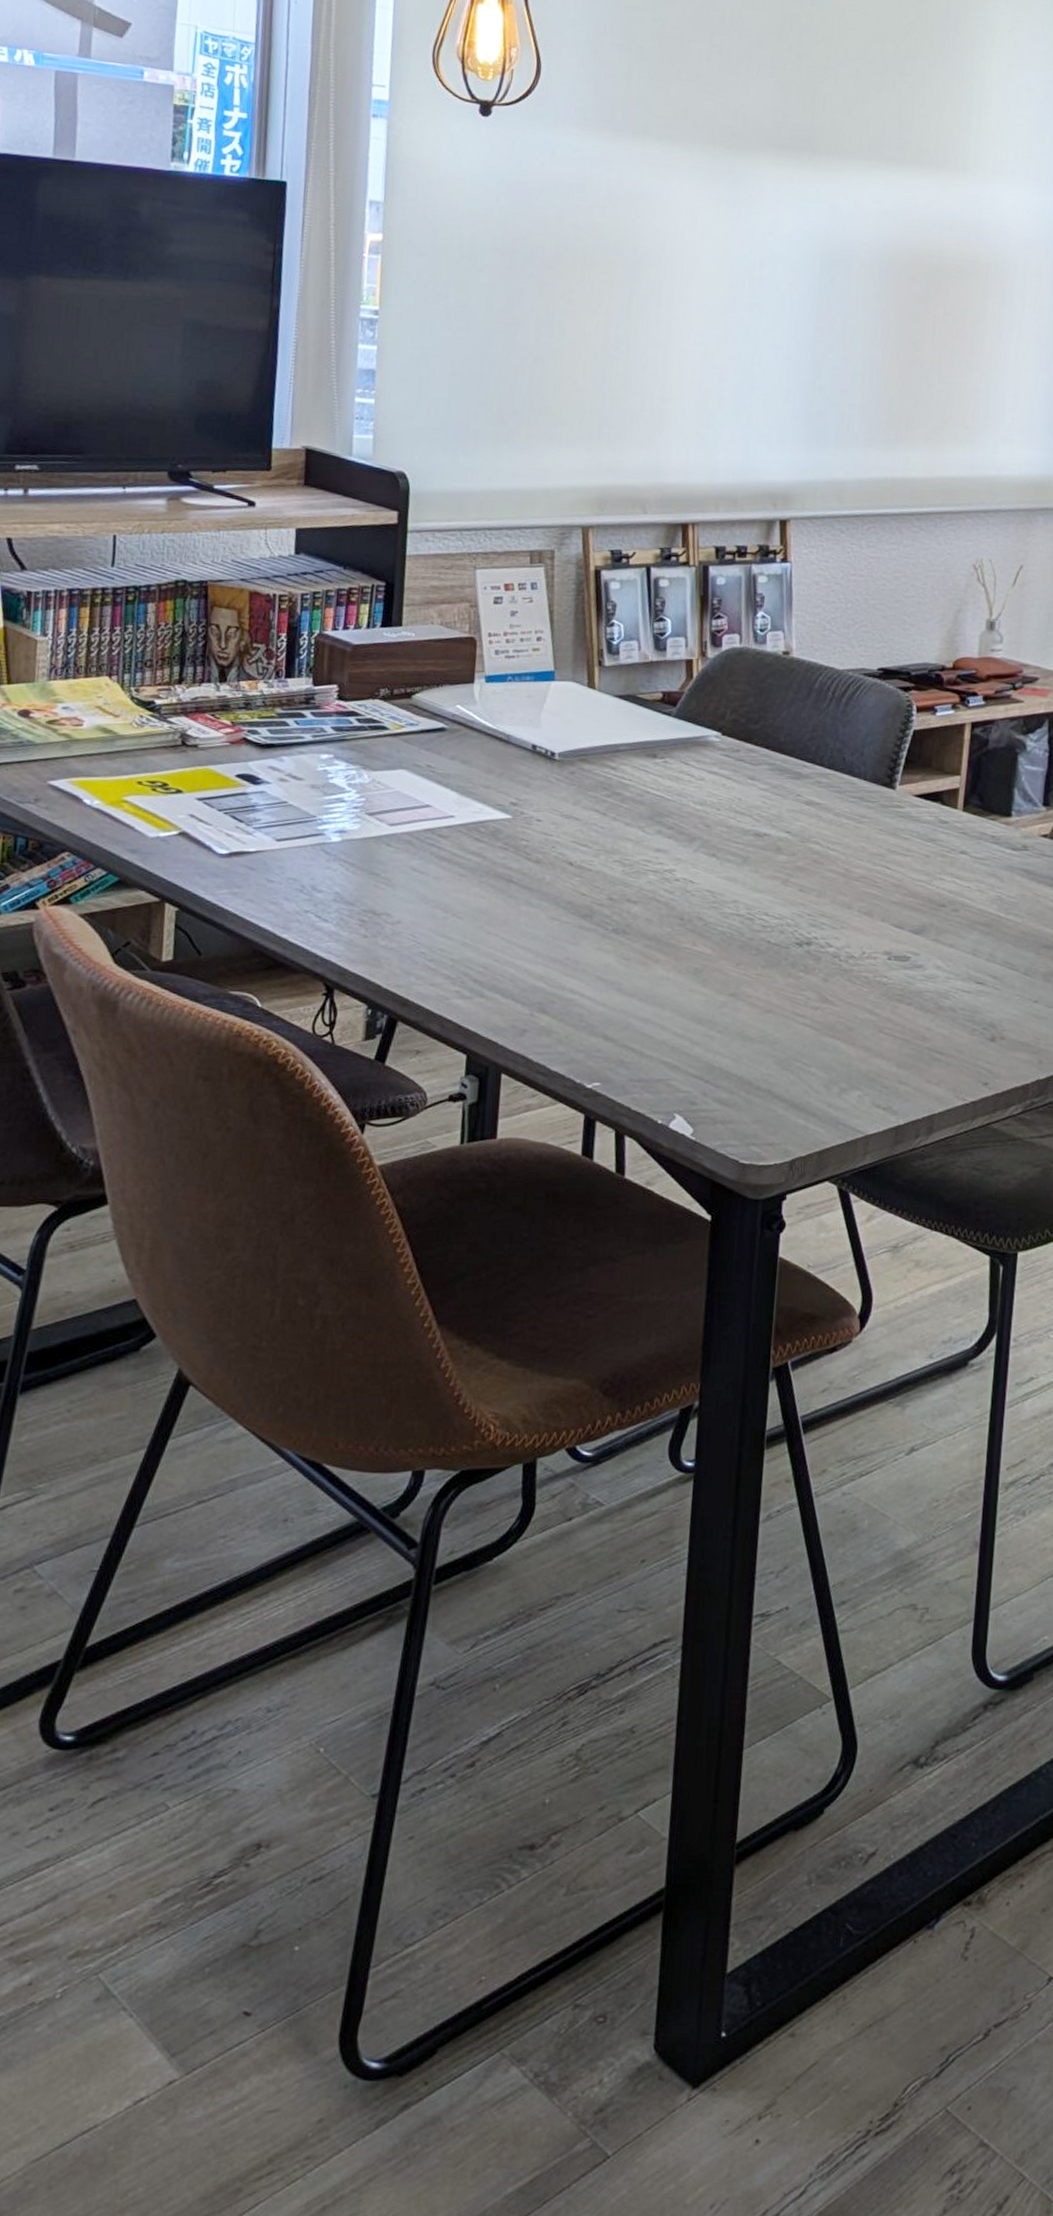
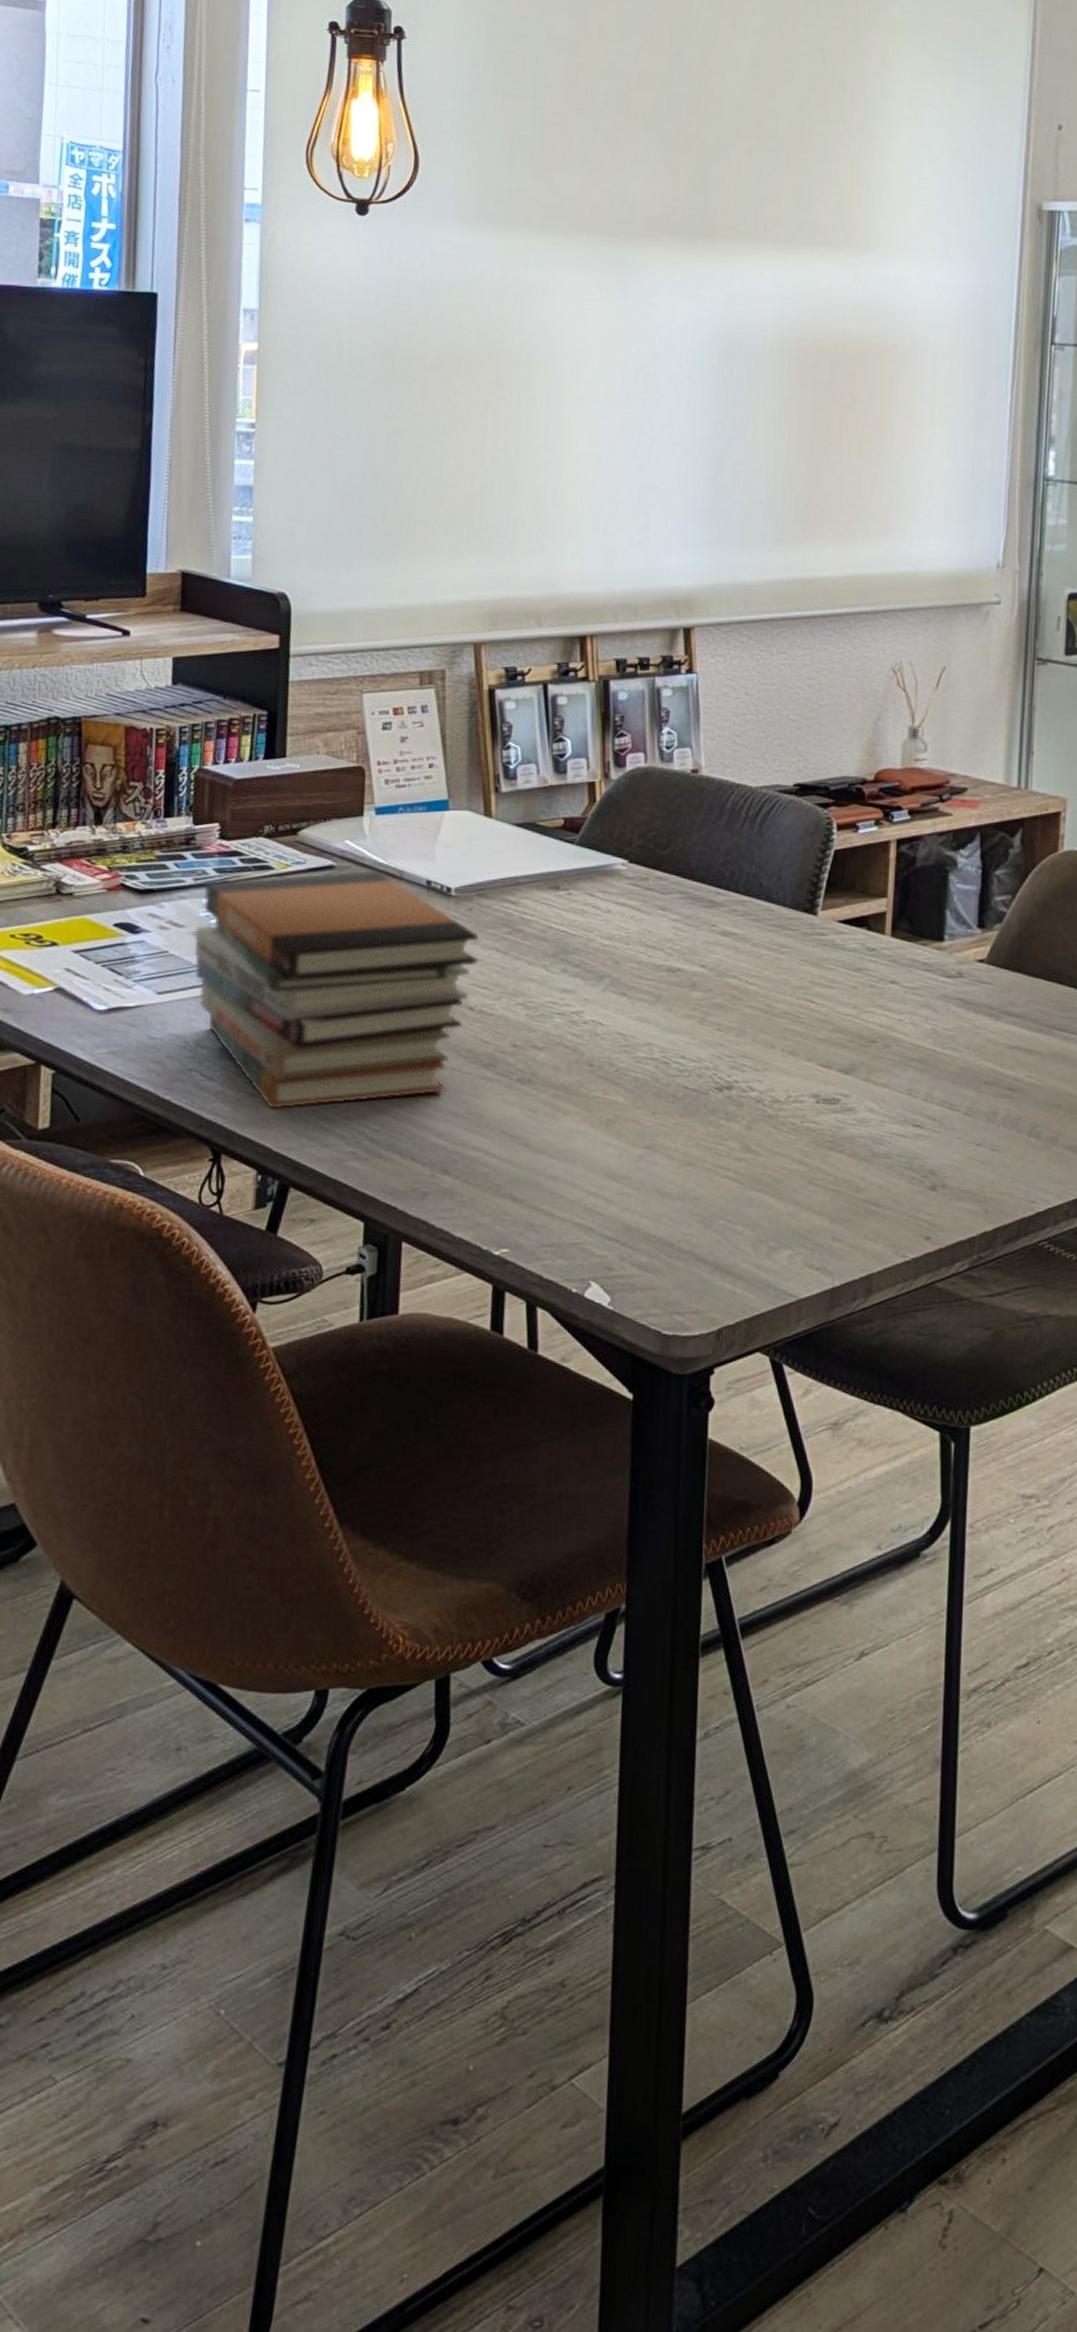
book stack: none [311,733,580,950] -> present [194,870,479,1109]

